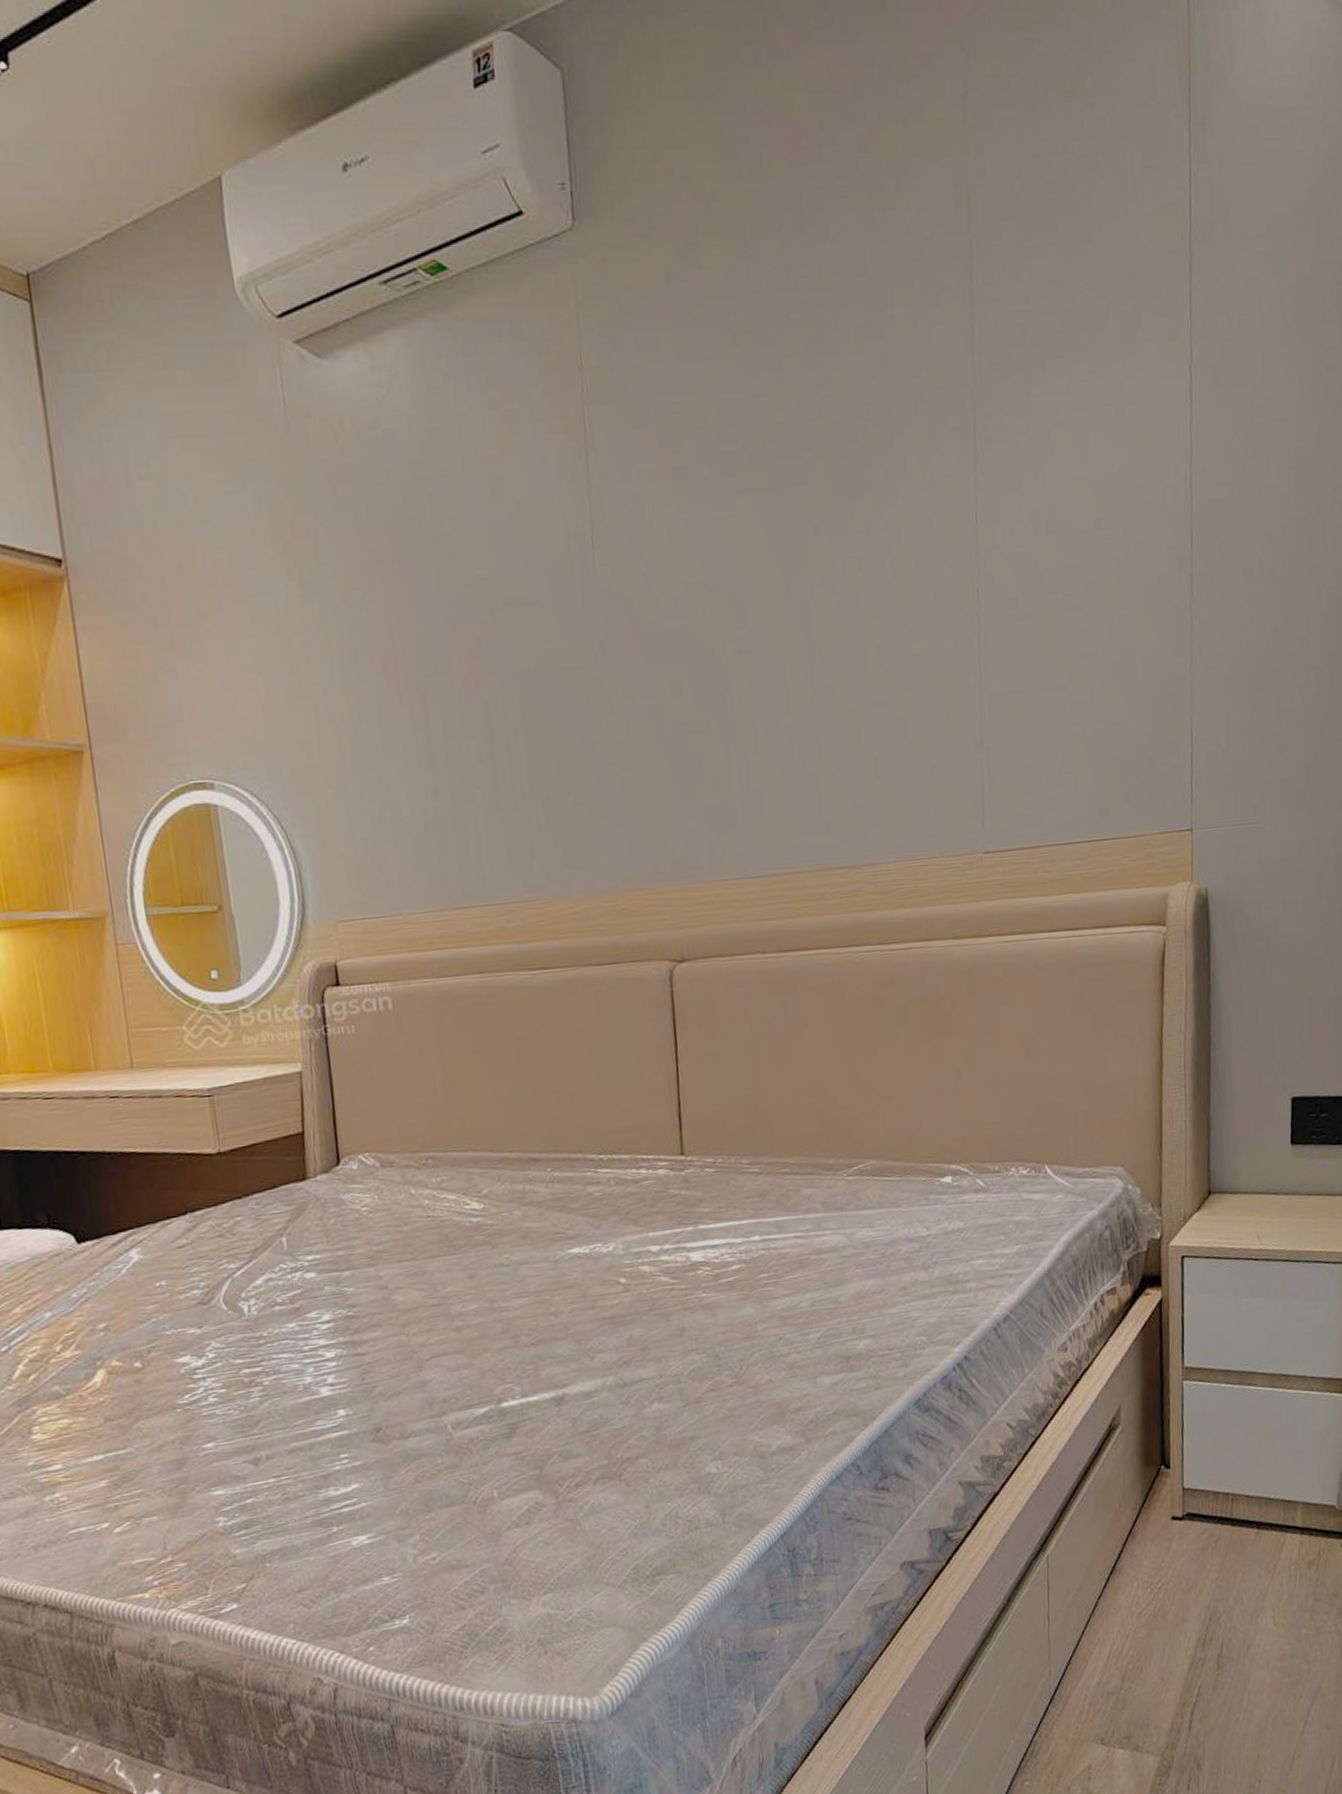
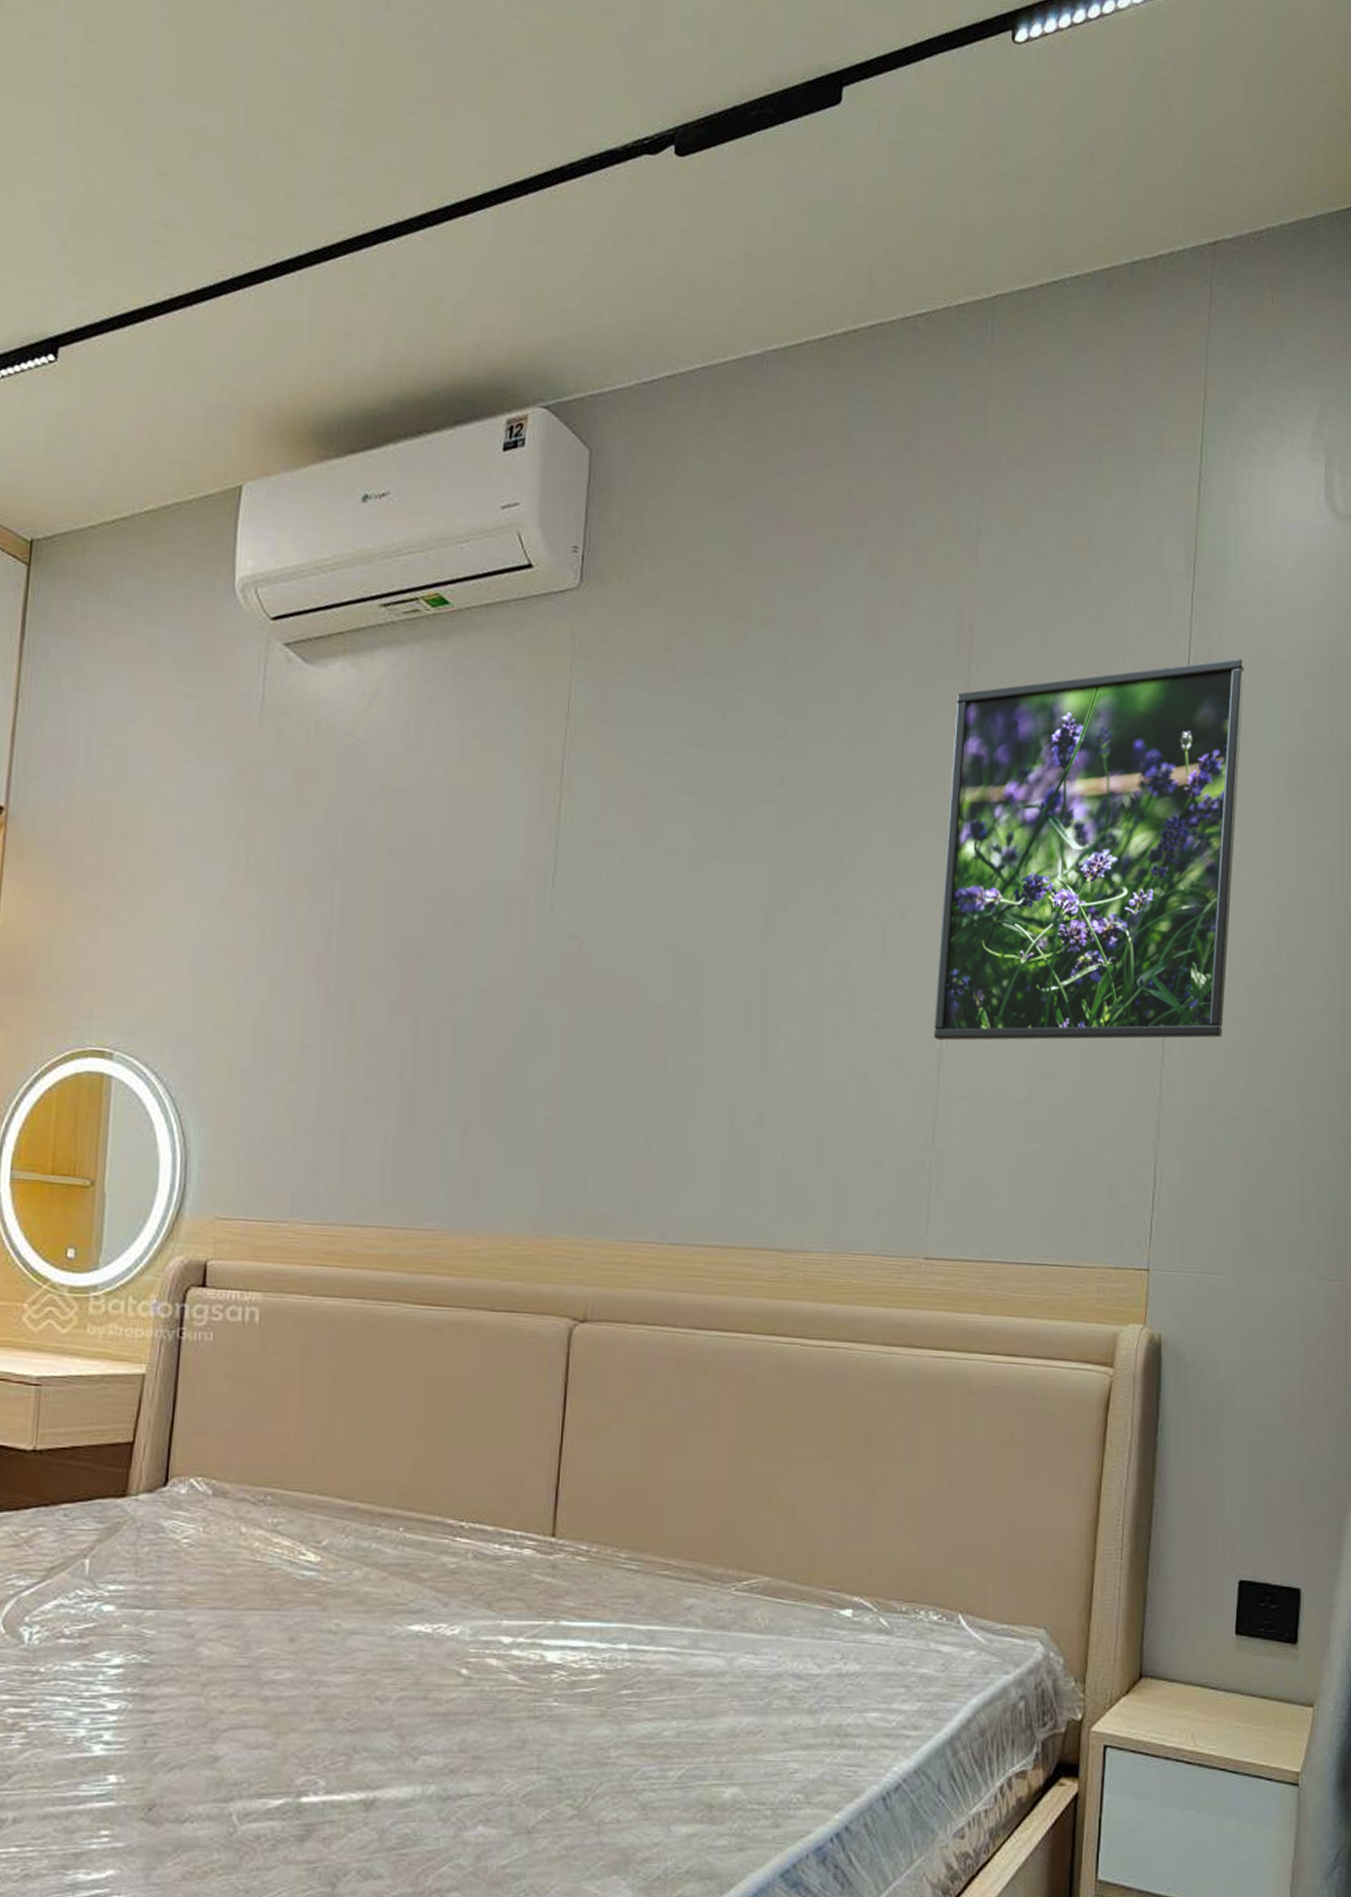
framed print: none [961,187,1248,641] -> present [934,658,1245,1041]

